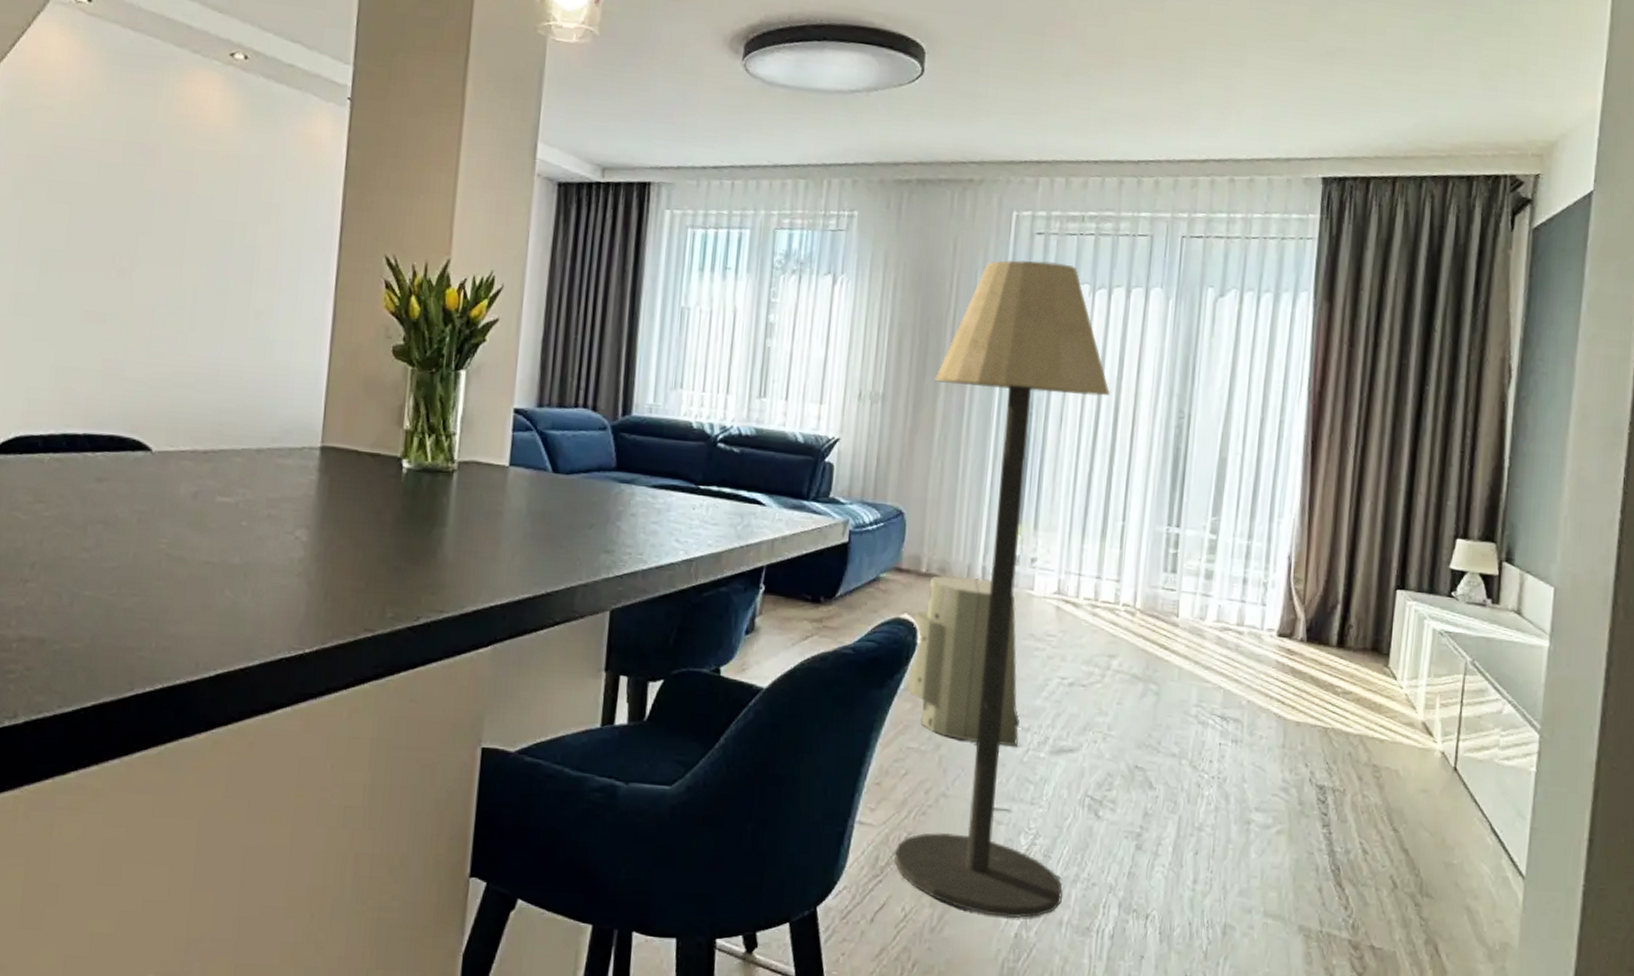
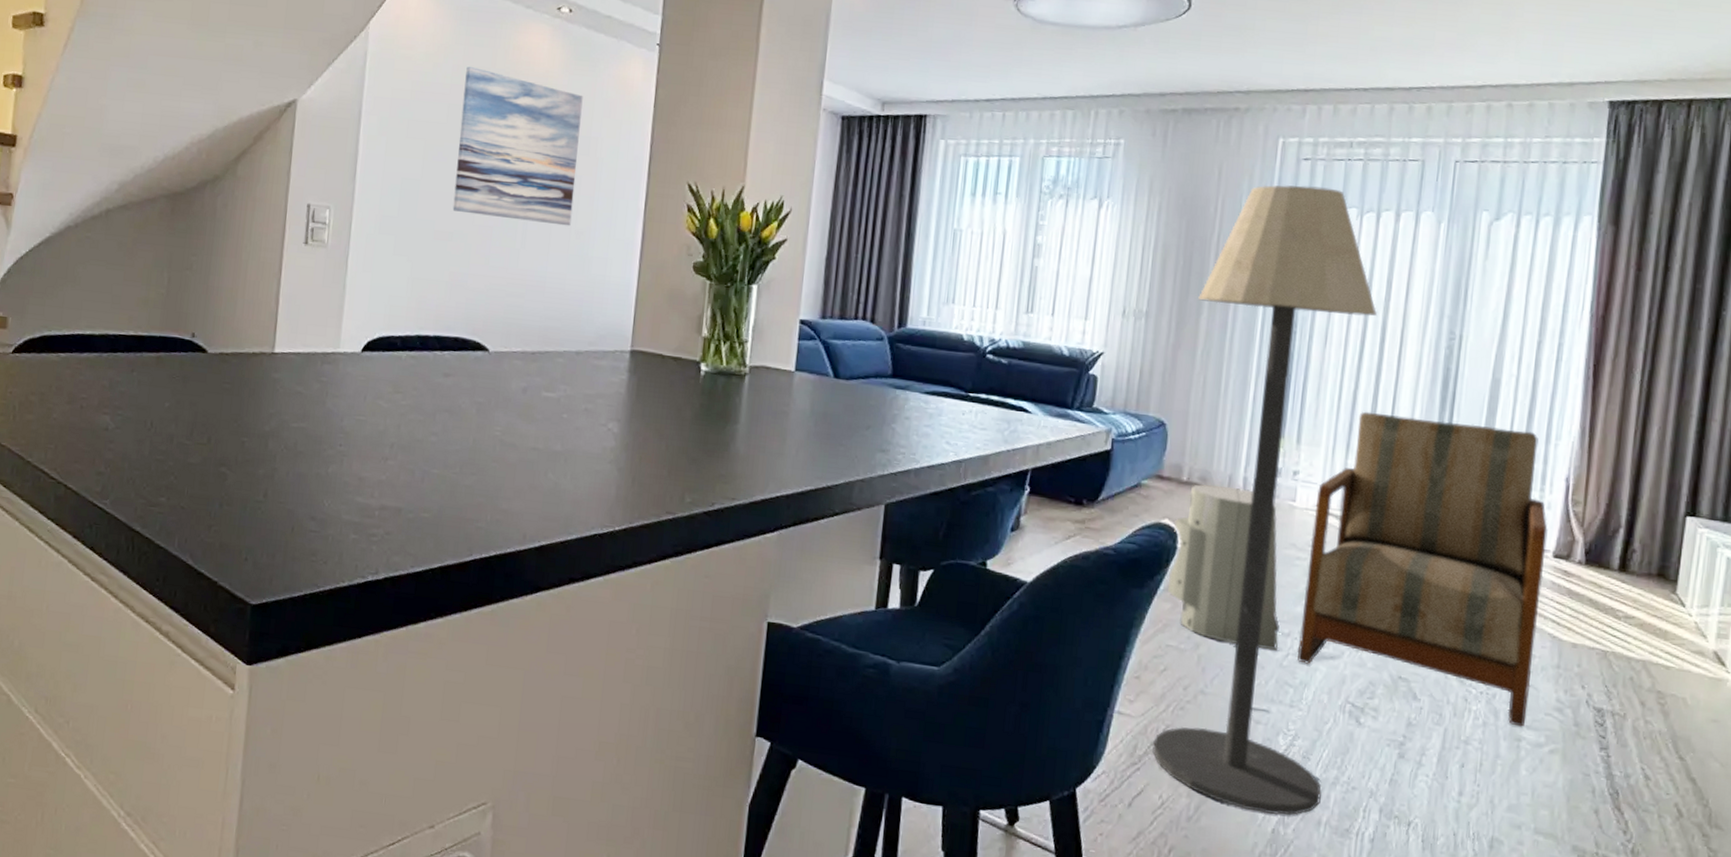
wall art: none [105,119,262,305] -> present [452,67,583,226]
armchair: none [1037,494,1272,810] -> present [1297,411,1548,727]

